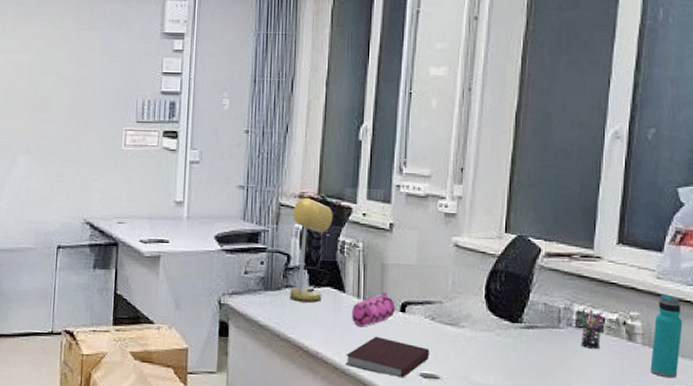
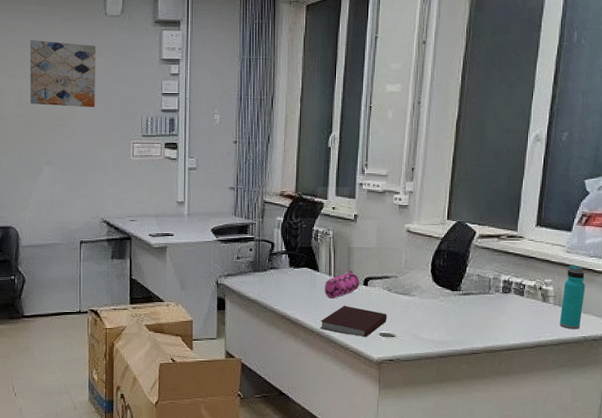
wall art: none [9,9,88,88] -> present [30,40,95,108]
desk lamp: present [290,197,333,304] -> none [274,195,308,281]
pen holder: present [579,309,602,349] -> none [505,278,523,309]

